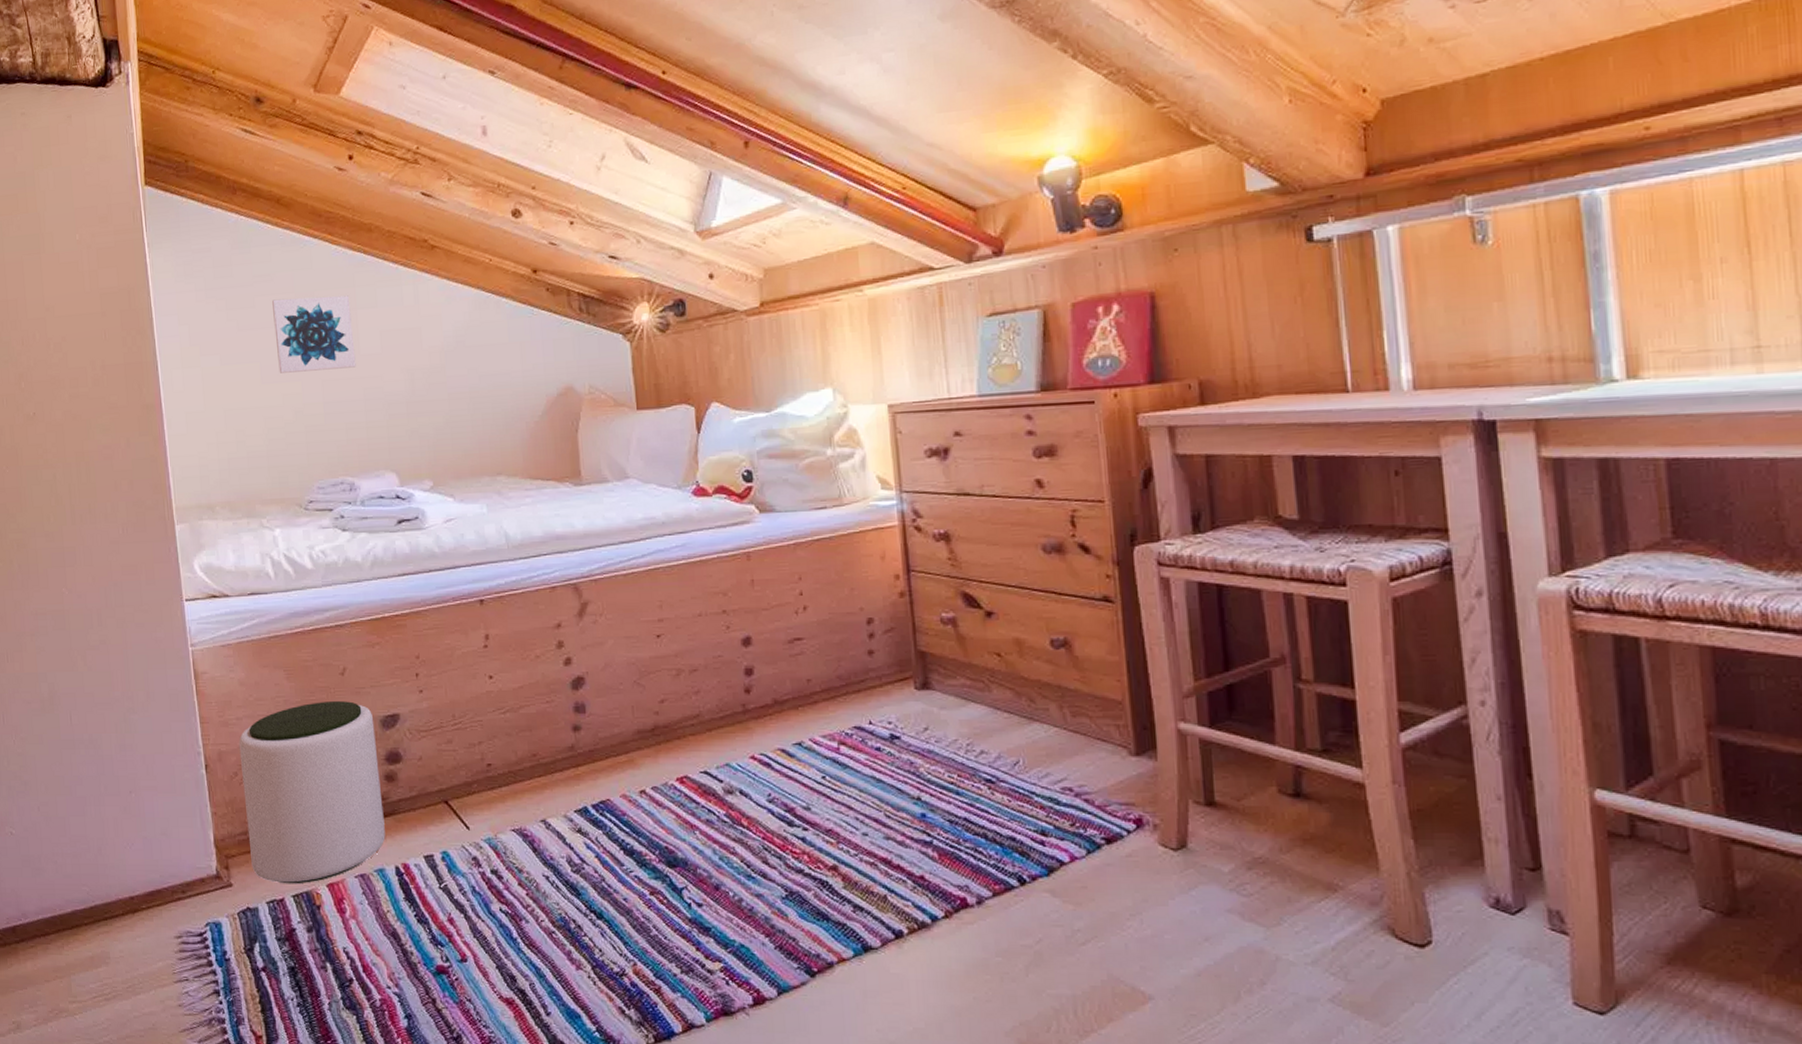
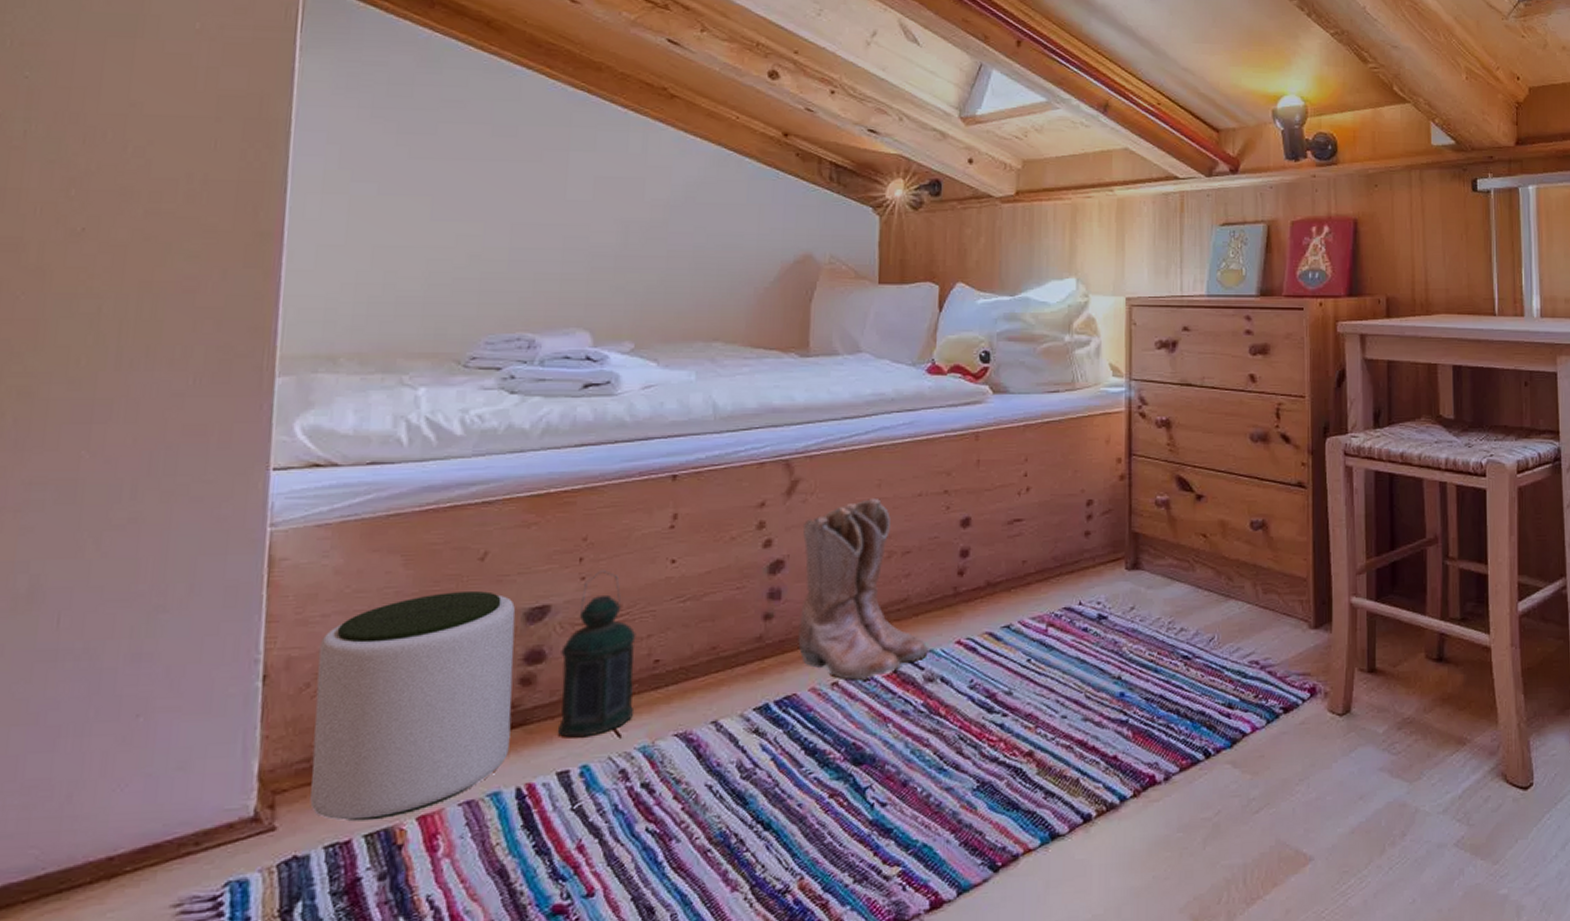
wall art: present [272,295,356,373] -> none [456,129,562,213]
lantern: none [413,684,476,828] -> present [557,570,636,738]
boots: none [596,618,726,789] -> present [798,497,930,680]

